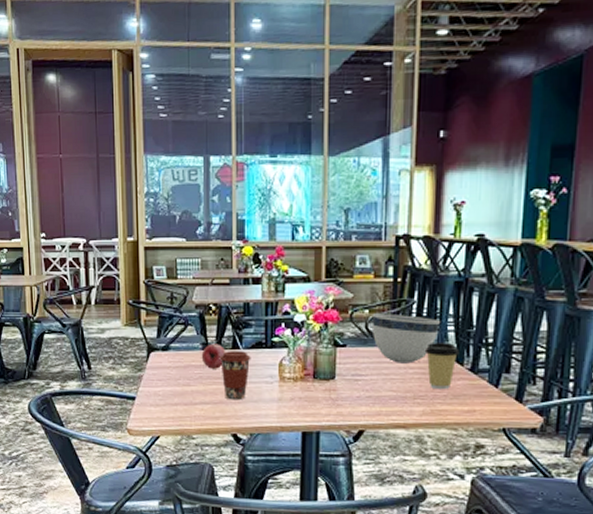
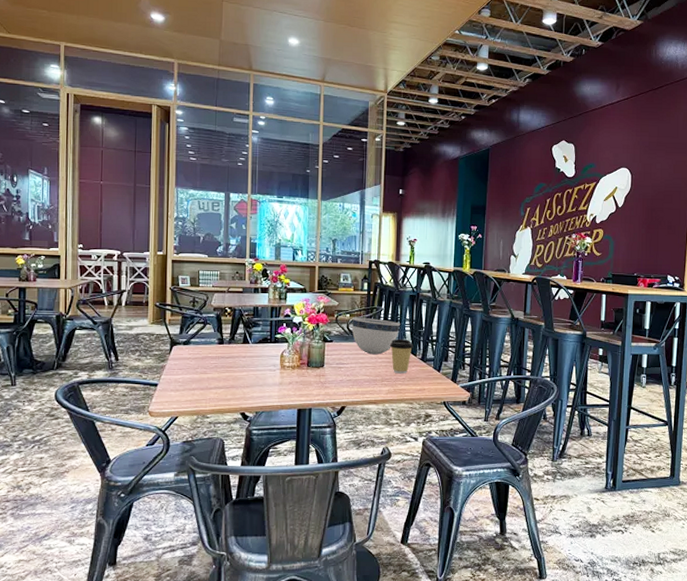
fruit: present [201,343,226,369] -> none [217,339,238,360]
coffee cup: present [219,351,251,400] -> none [232,345,258,385]

